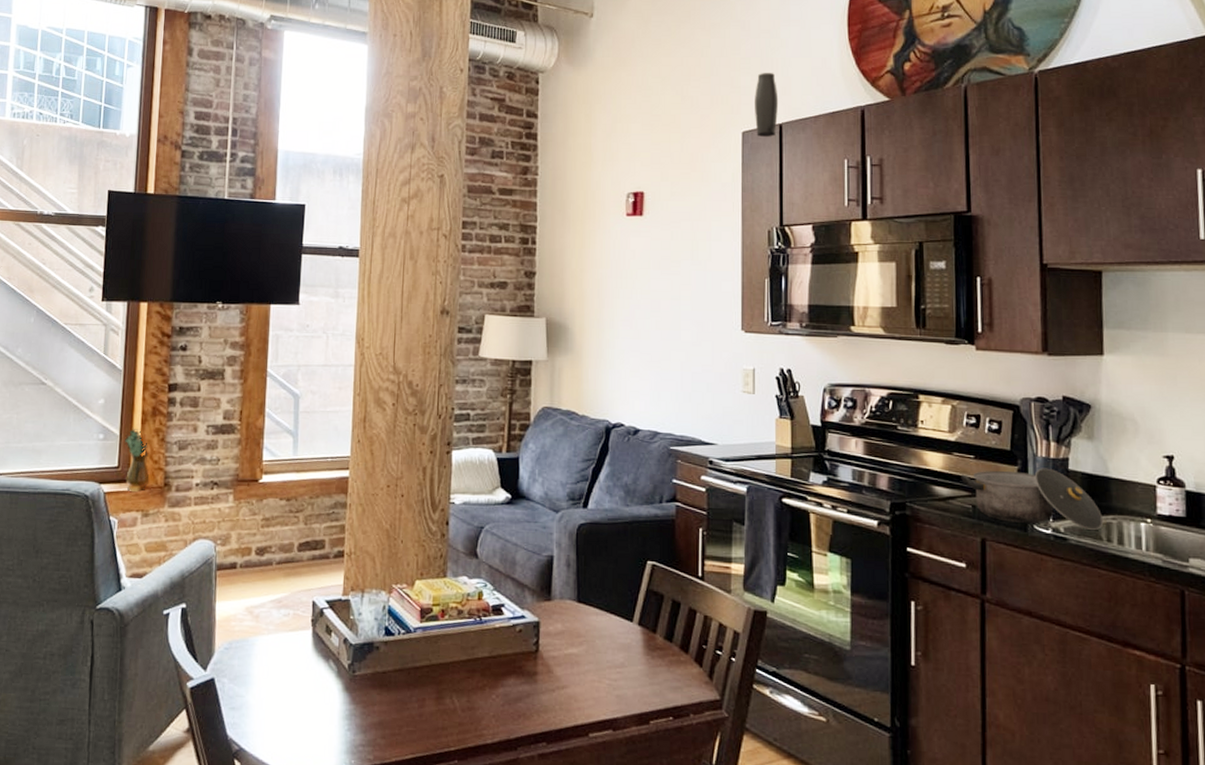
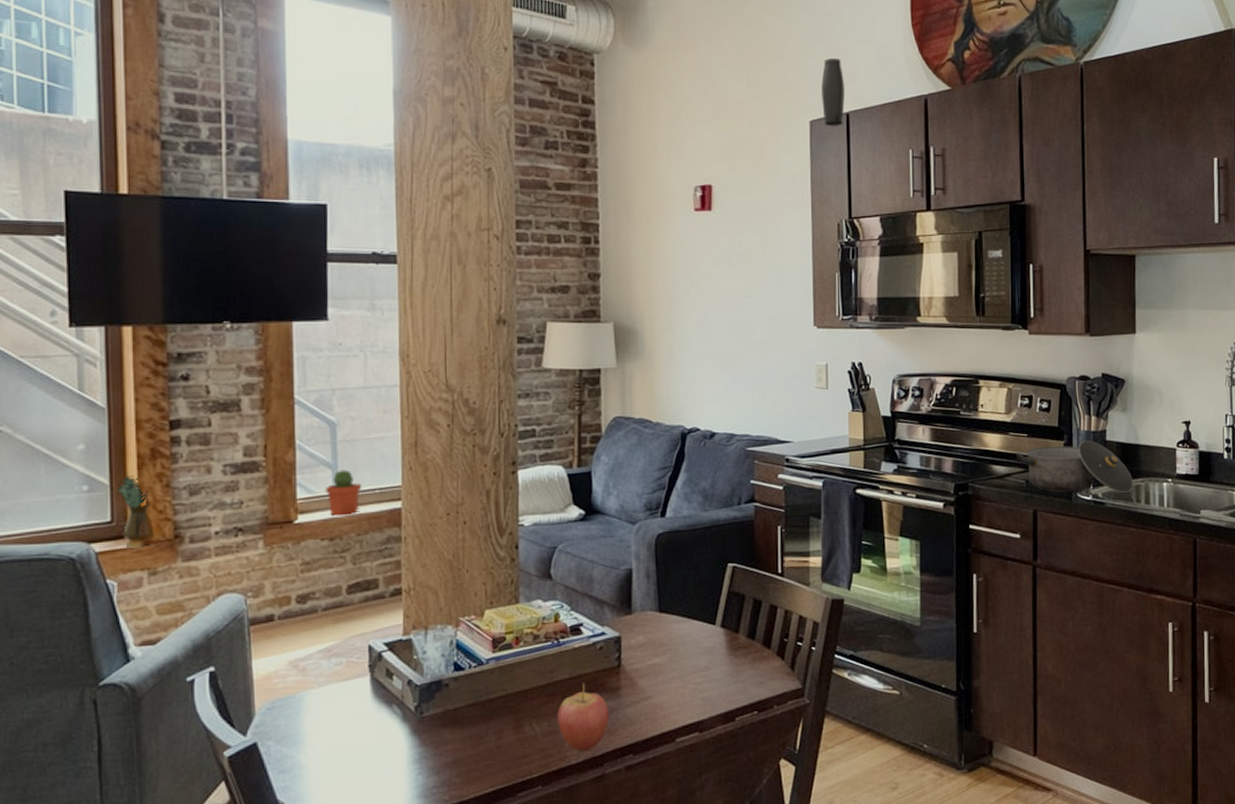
succulent plant: none [287,437,317,480] -> present [326,469,362,516]
fruit: none [476,663,526,733] -> present [557,682,610,752]

